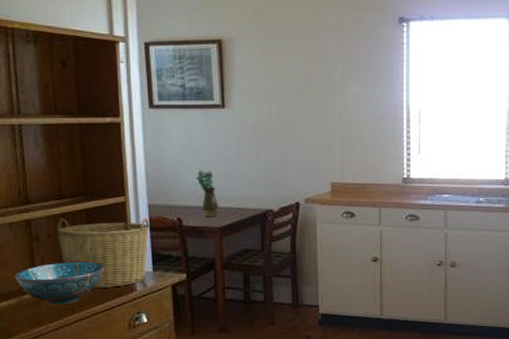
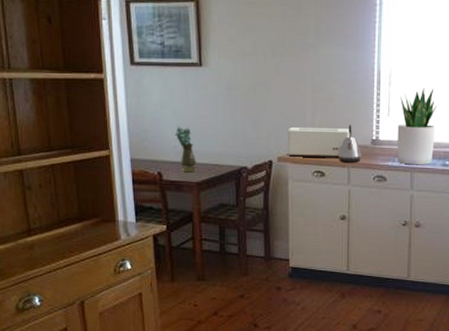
decorative bowl: present [14,261,105,305] -> none [10,210,92,250]
basket: present [57,217,150,288] -> none [47,168,132,236]
toaster: none [315,167,382,199] -> present [287,126,352,159]
kettle: none [367,163,393,203] -> present [337,124,362,164]
planter: none [429,125,469,203] -> present [397,88,437,165]

